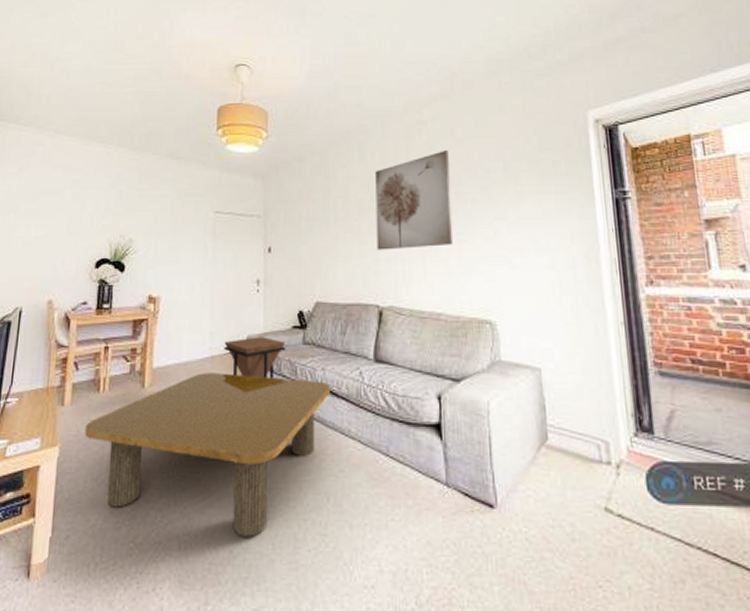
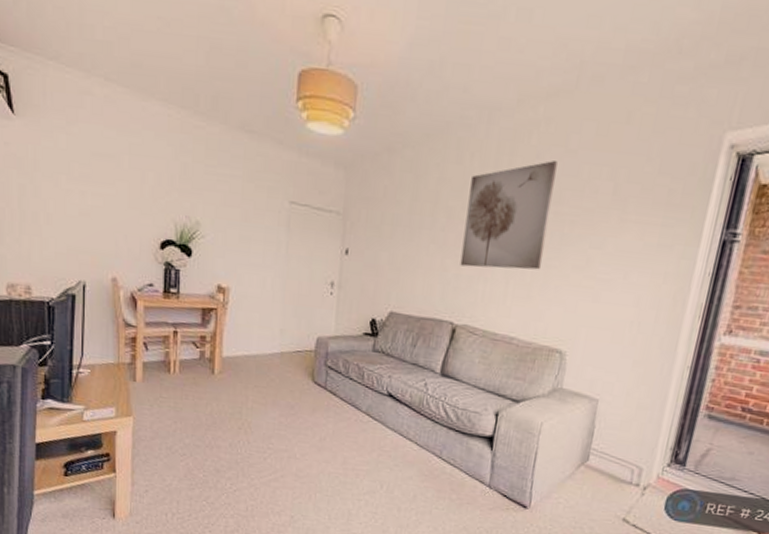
coffee table: present [85,373,330,537] -> none [158,366,395,508]
side table: present [224,337,286,379] -> none [293,338,356,380]

